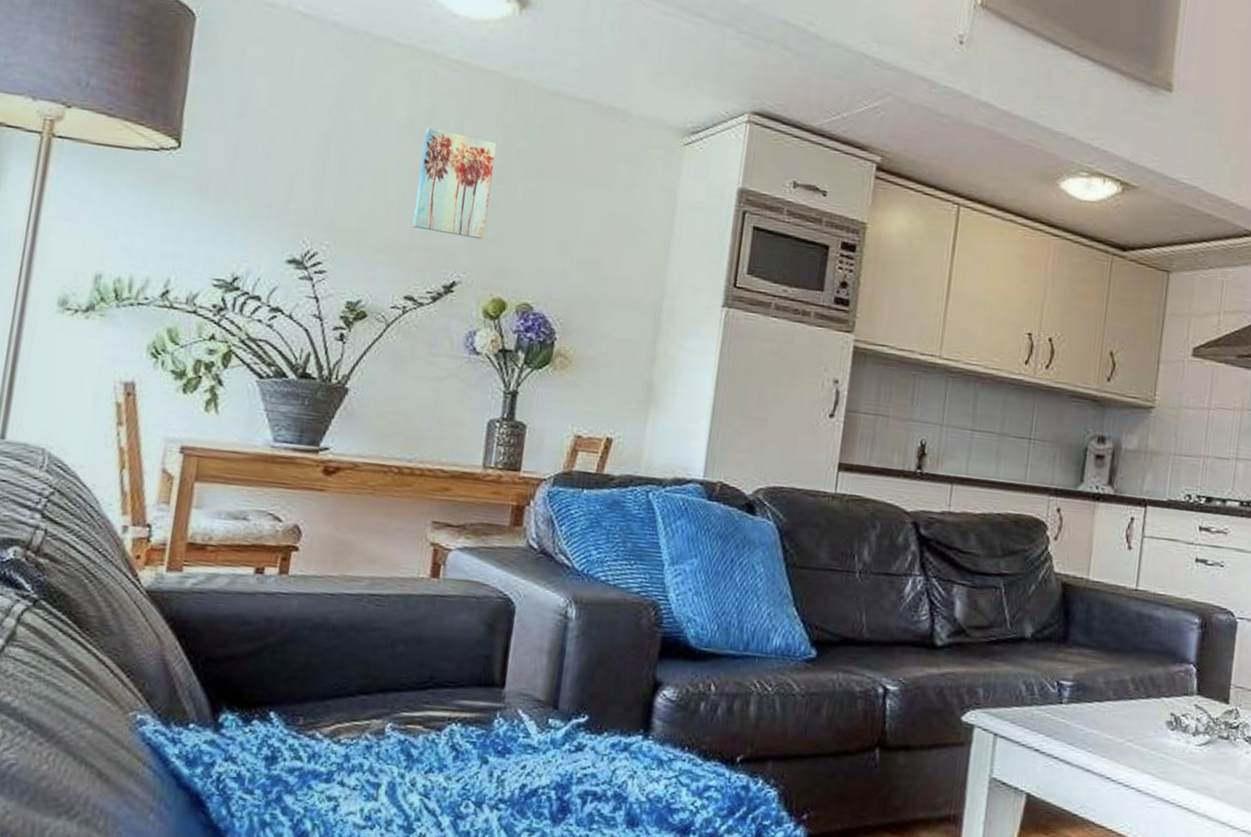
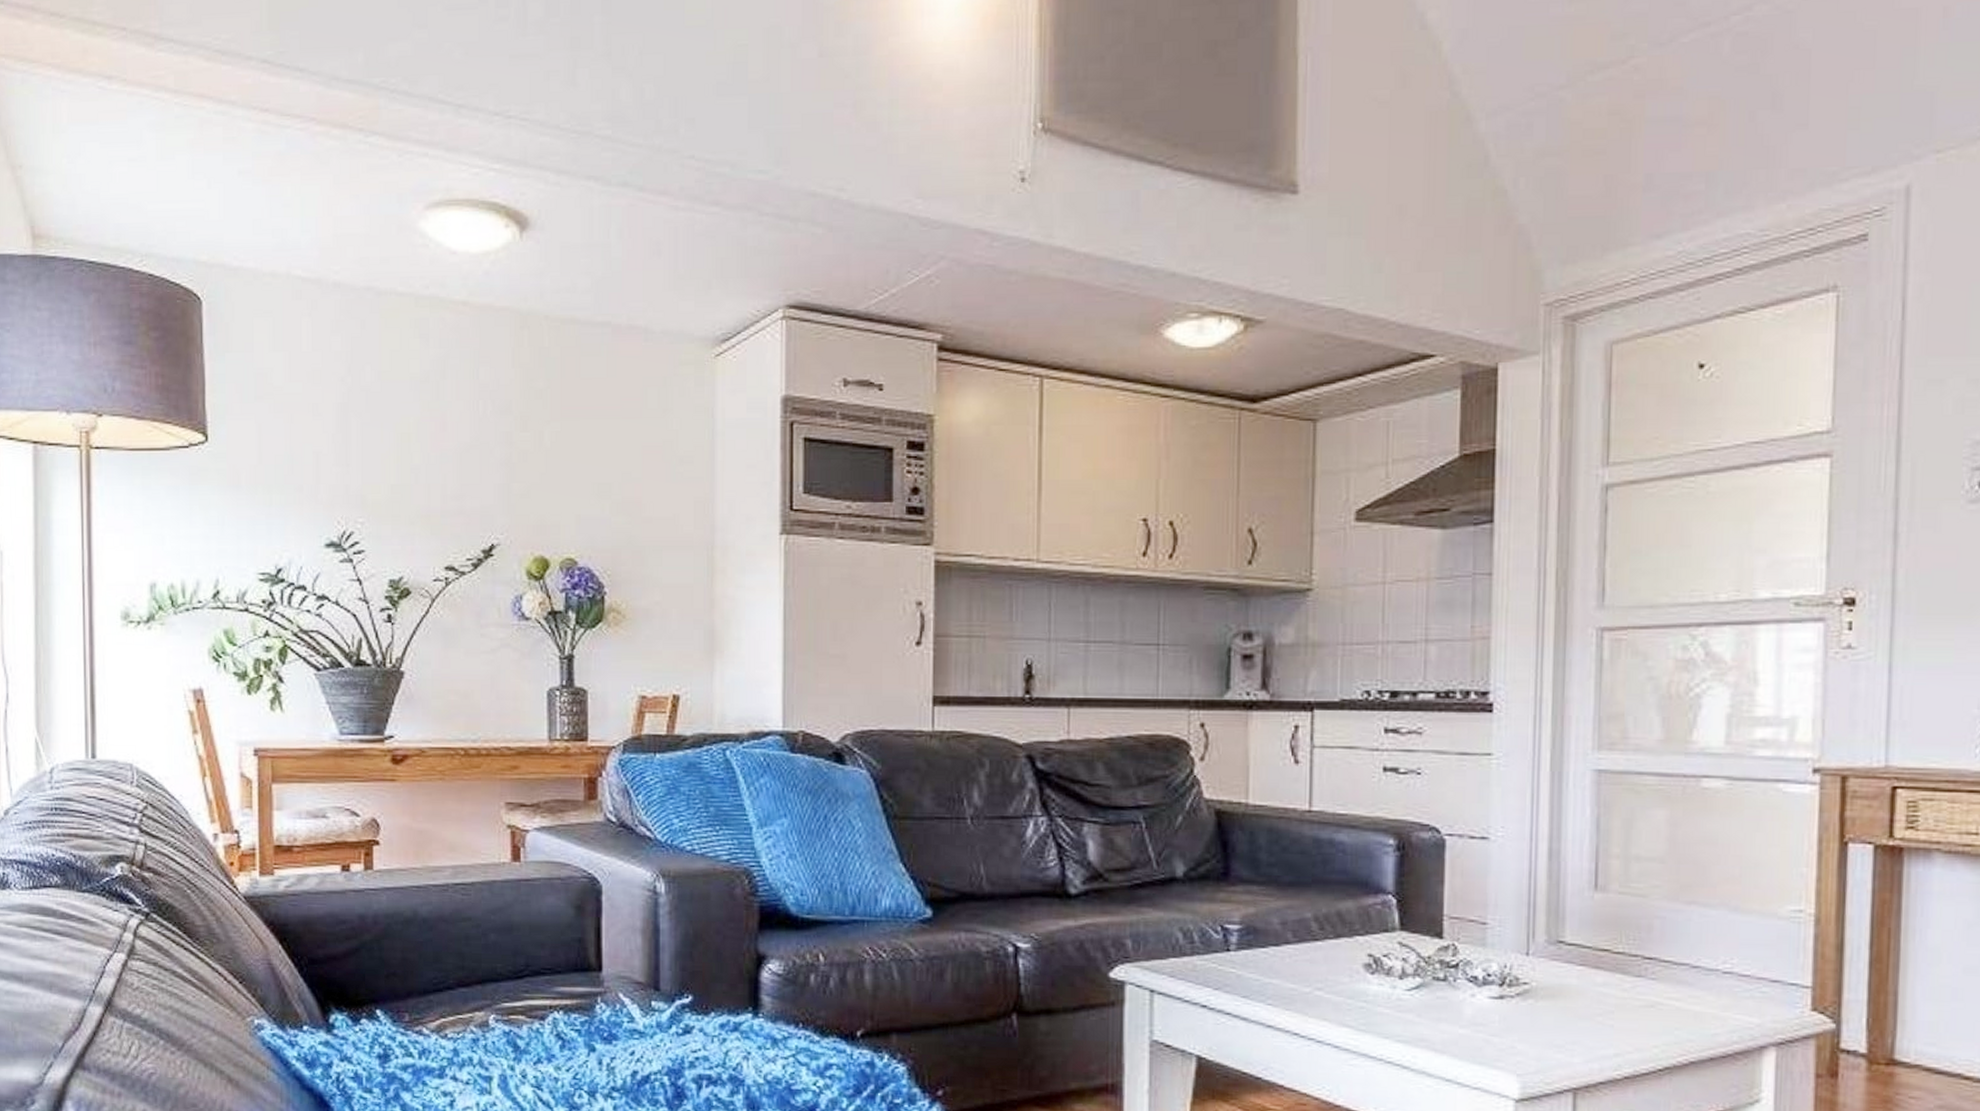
wall art: present [412,127,497,240] -> none [442,380,516,495]

